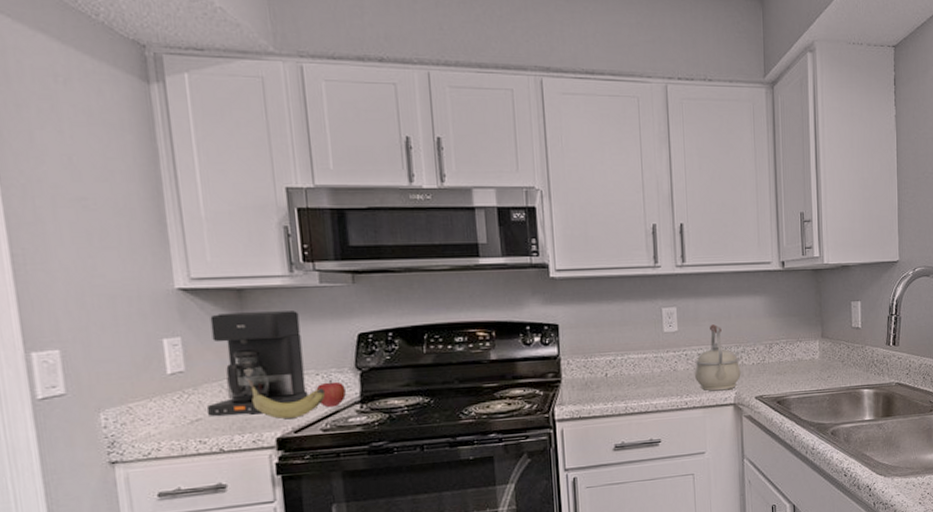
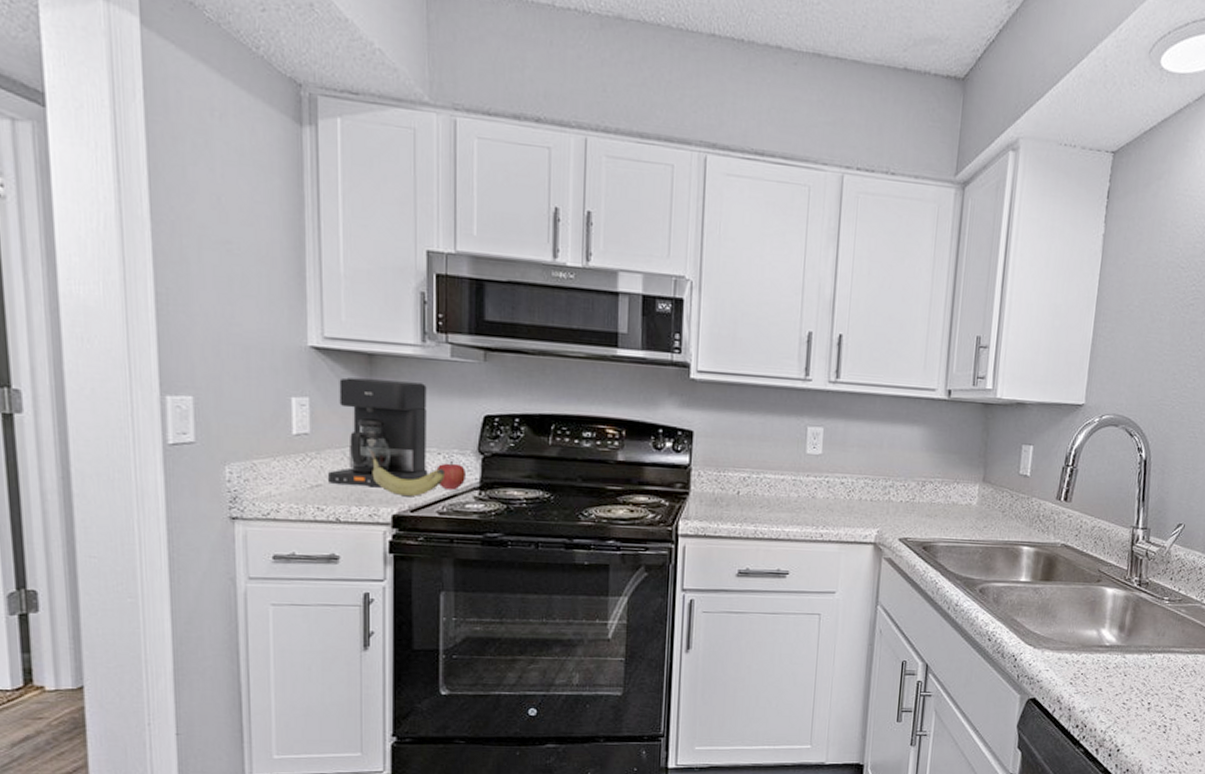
kettle: present [694,324,741,391] -> none [834,452,887,527]

